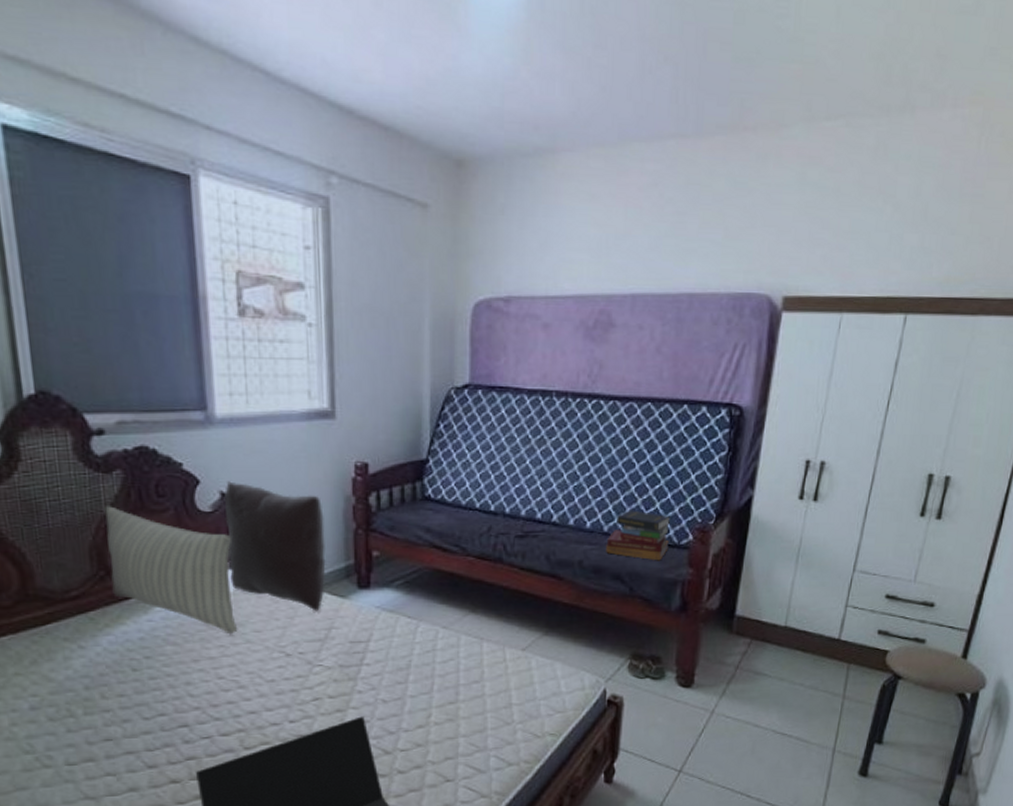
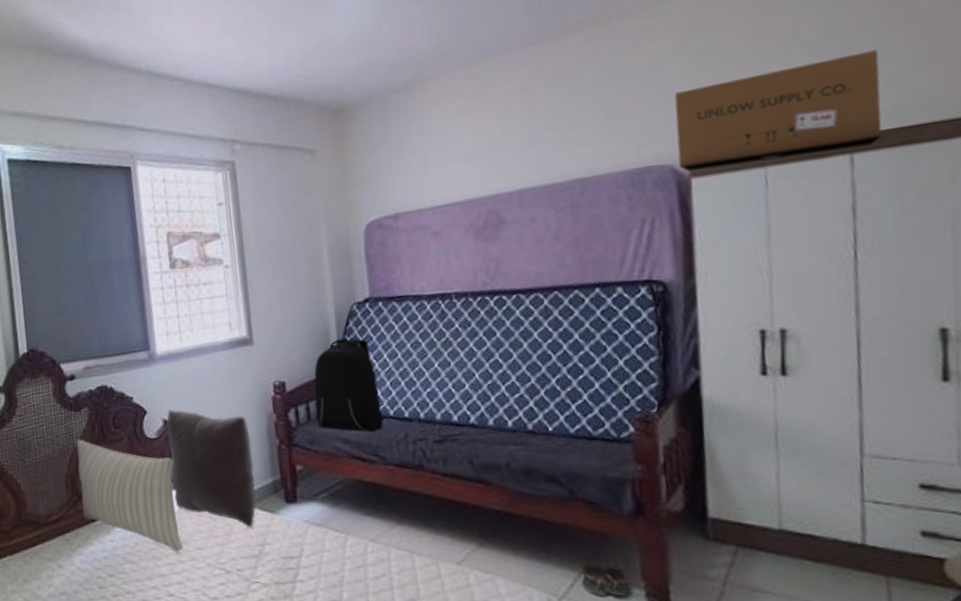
backpack: none [399,424,469,522] -> present [314,338,384,432]
books: present [606,510,670,561] -> none [533,404,607,458]
box: none [776,220,946,309] -> present [674,50,882,171]

